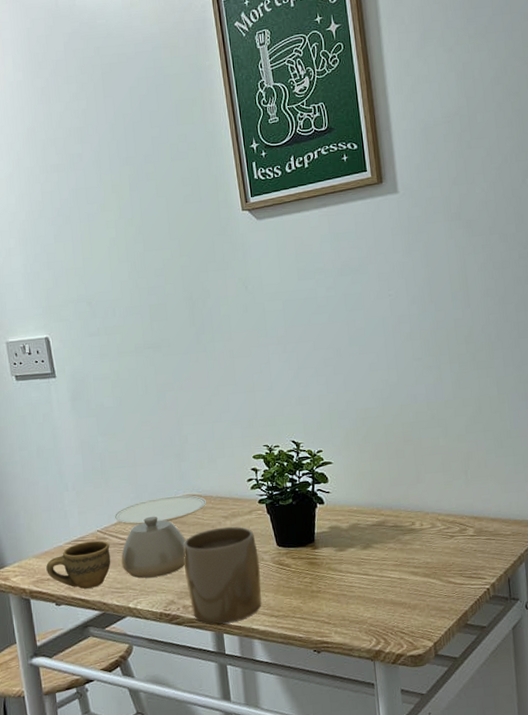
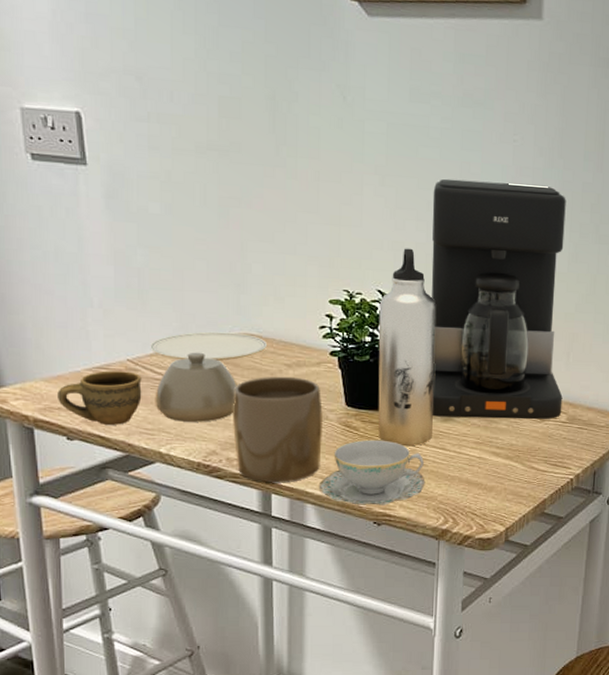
teacup: none [262,573,355,636] -> present [318,439,426,506]
water bottle: none [294,401,355,577] -> present [378,248,436,447]
coffee maker: none [327,328,469,546] -> present [431,179,566,420]

